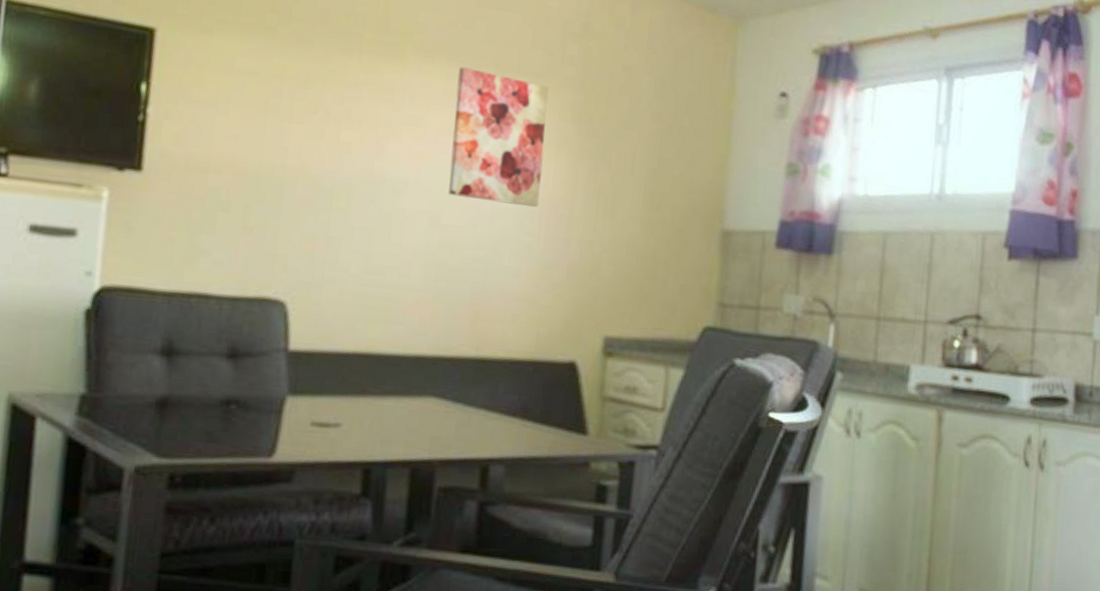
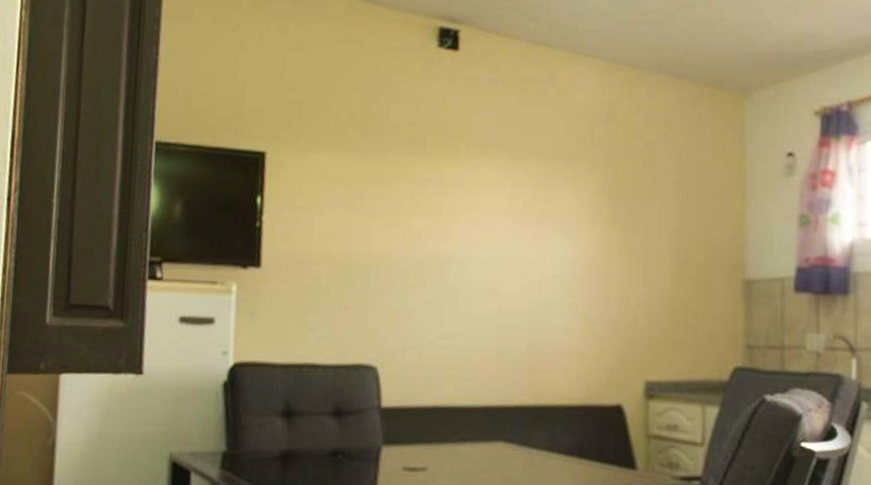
wall art: present [448,67,549,207] -> none [503,158,583,272]

